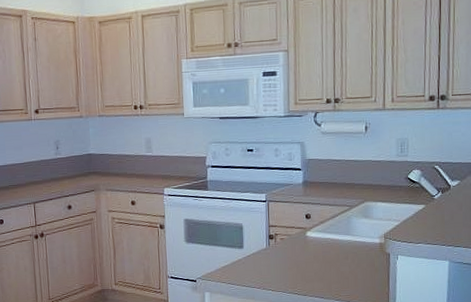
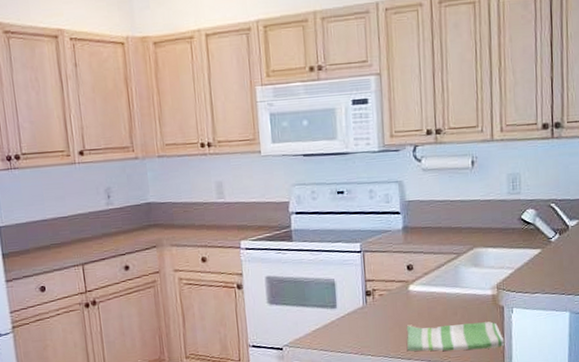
dish towel: none [303,266,390,290] -> present [406,321,505,352]

